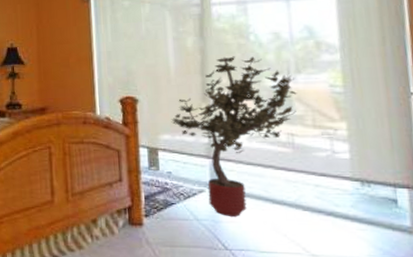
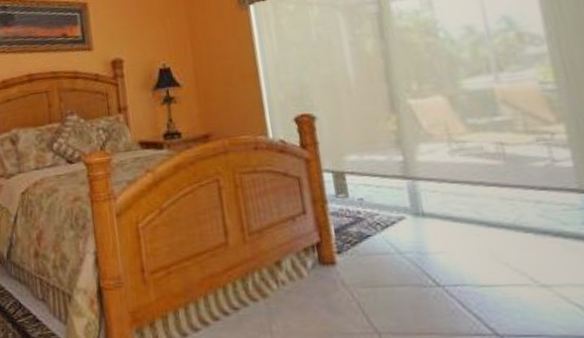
potted tree: present [171,56,297,216] -> none [356,56,503,246]

